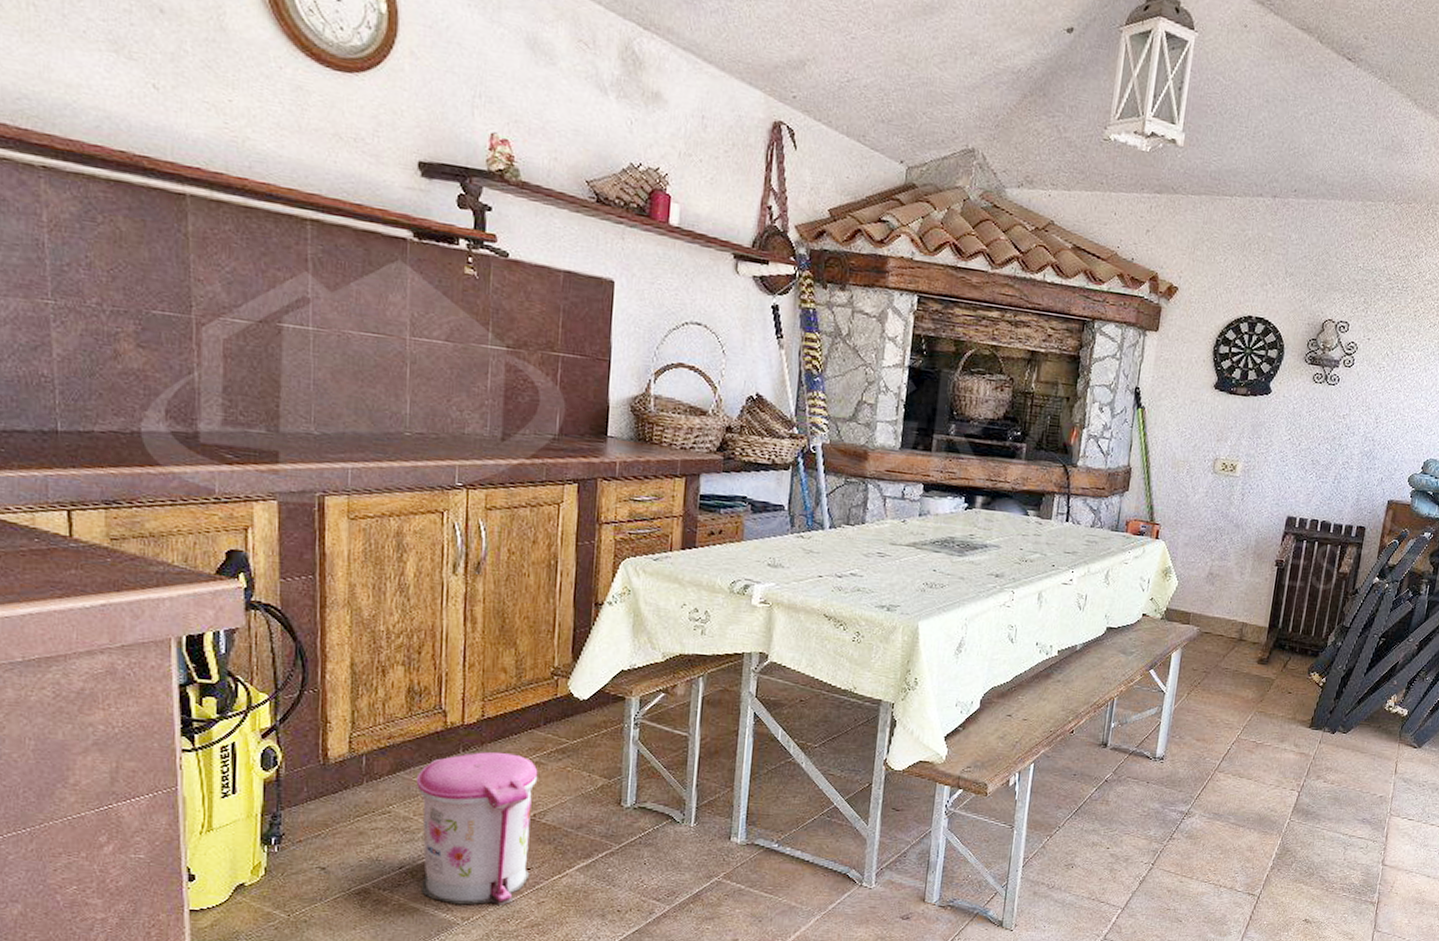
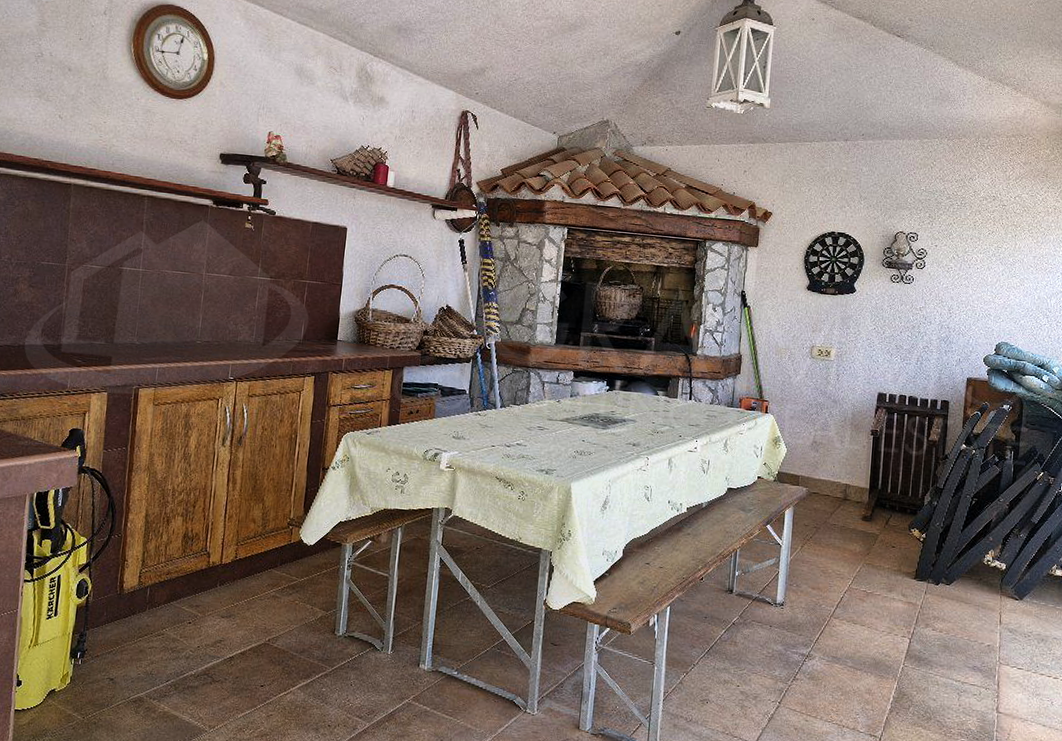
trash can: present [416,751,538,905] -> none [180,586,274,717]

